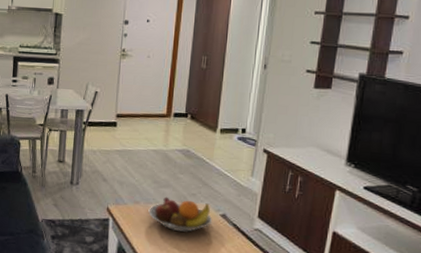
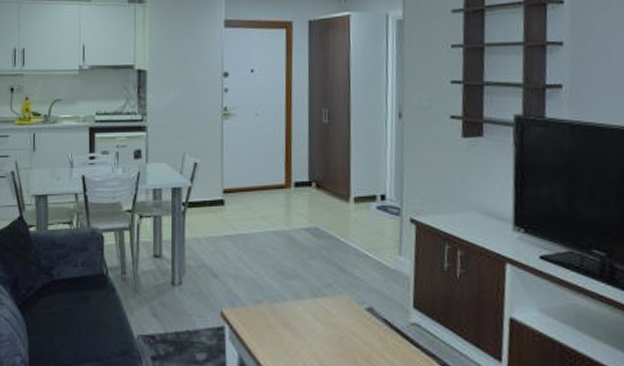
fruit bowl: present [148,196,213,232] -> none [274,291,357,335]

